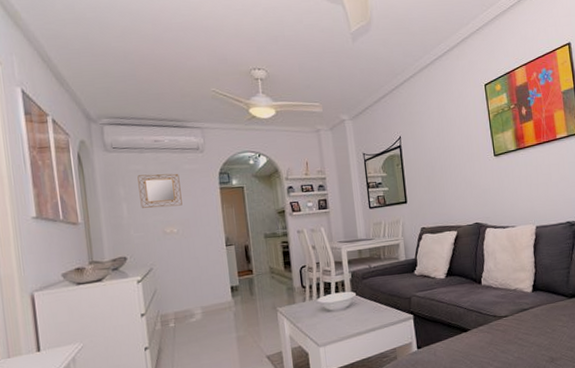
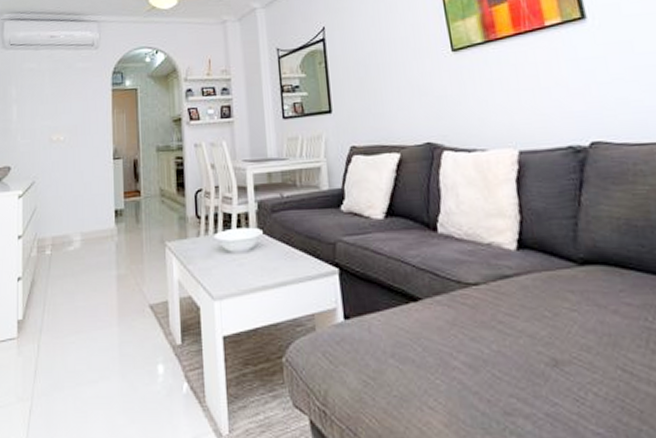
home mirror: present [137,173,183,208] -> none [30,72,72,112]

